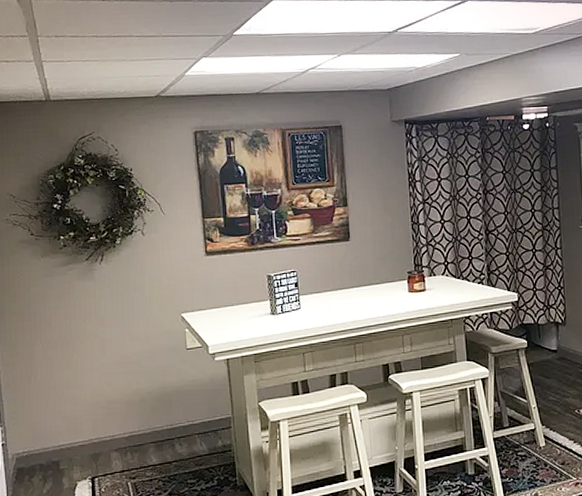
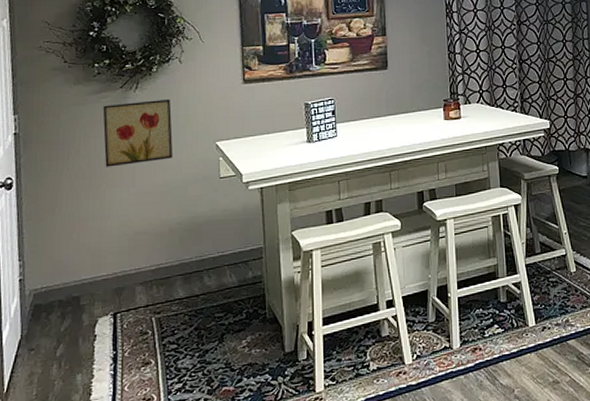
wall art: none [70,271,141,338] -> present [103,99,173,167]

